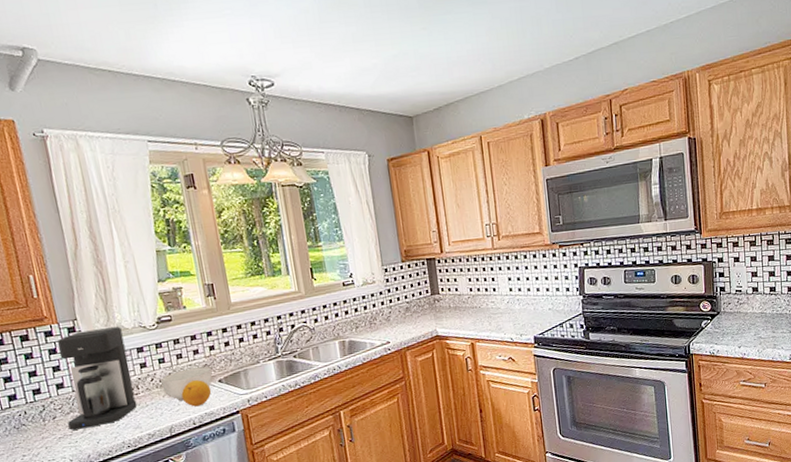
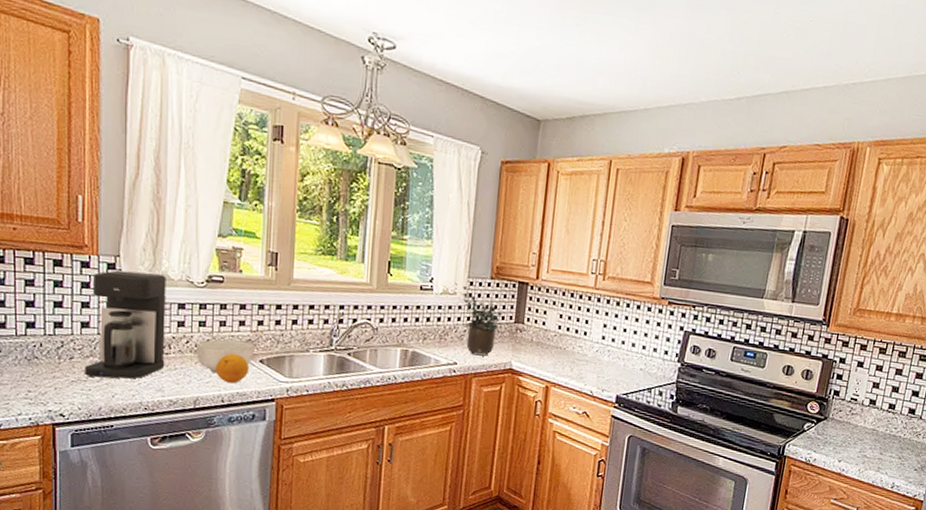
potted plant: none [379,274,419,332] -> present [463,286,502,356]

